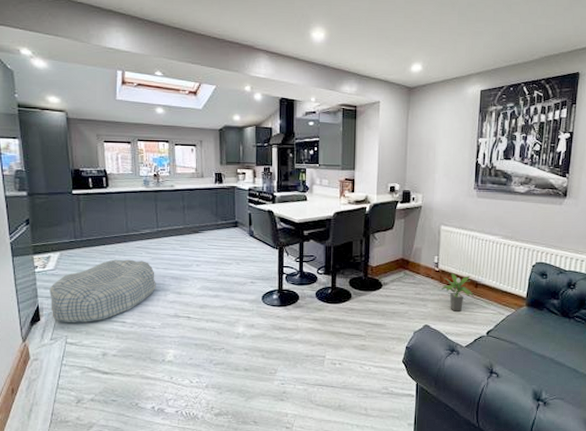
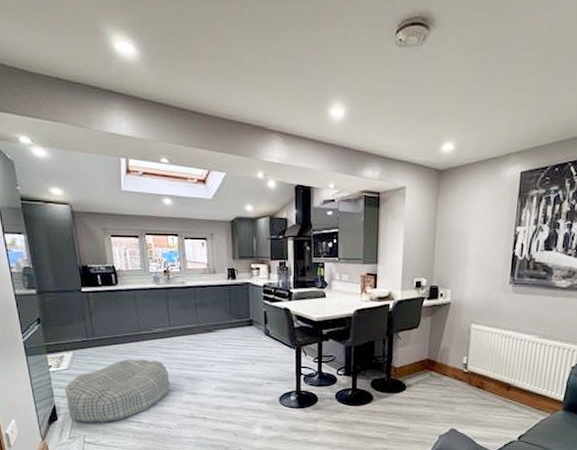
potted plant: present [441,272,473,312] -> none [469,374,505,415]

